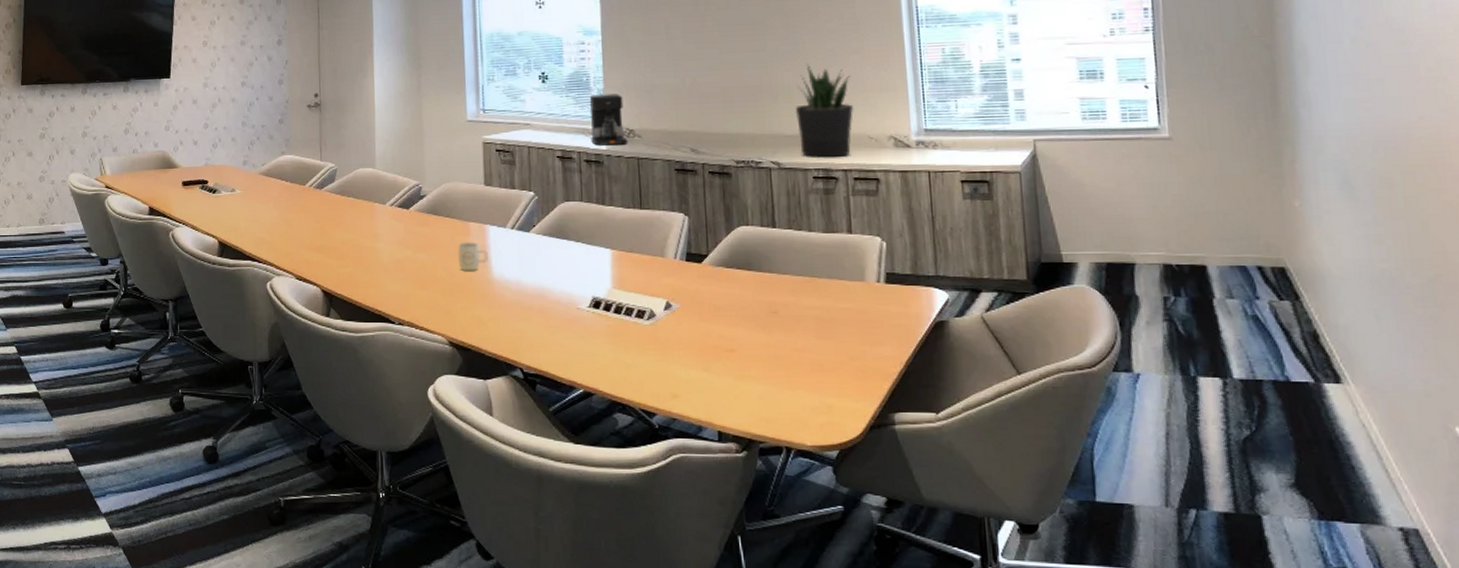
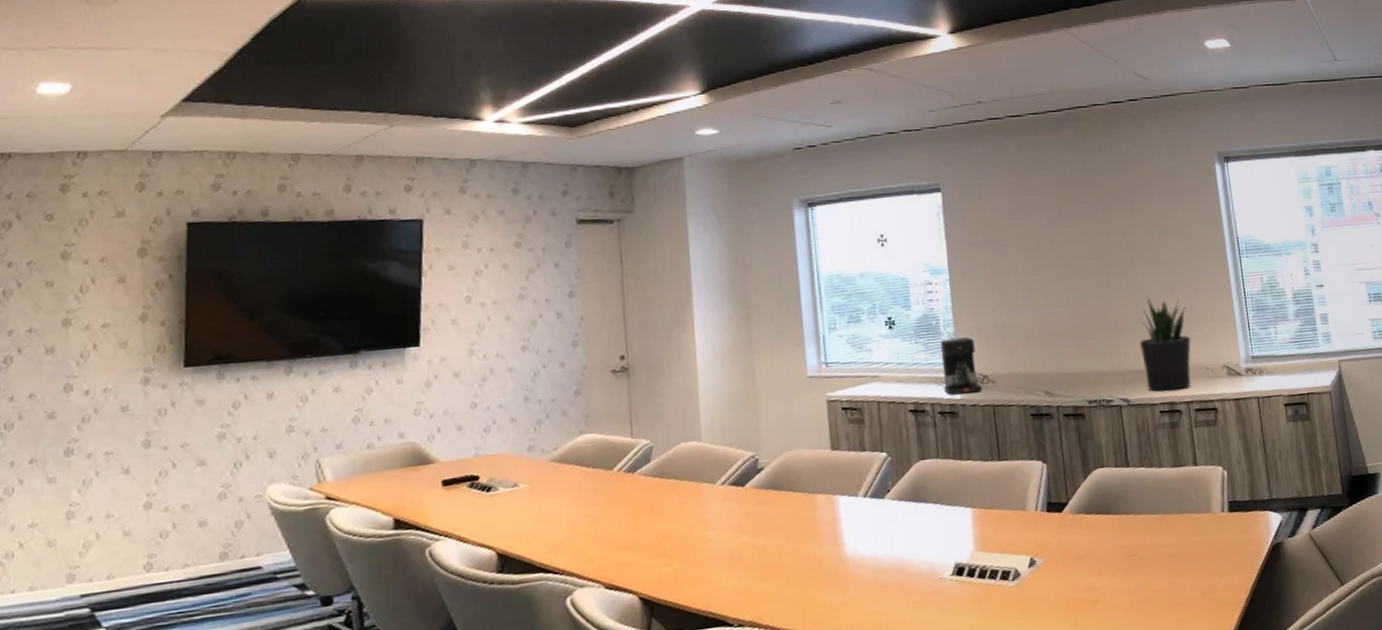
mug: present [458,242,488,270] -> none [804,517,840,552]

